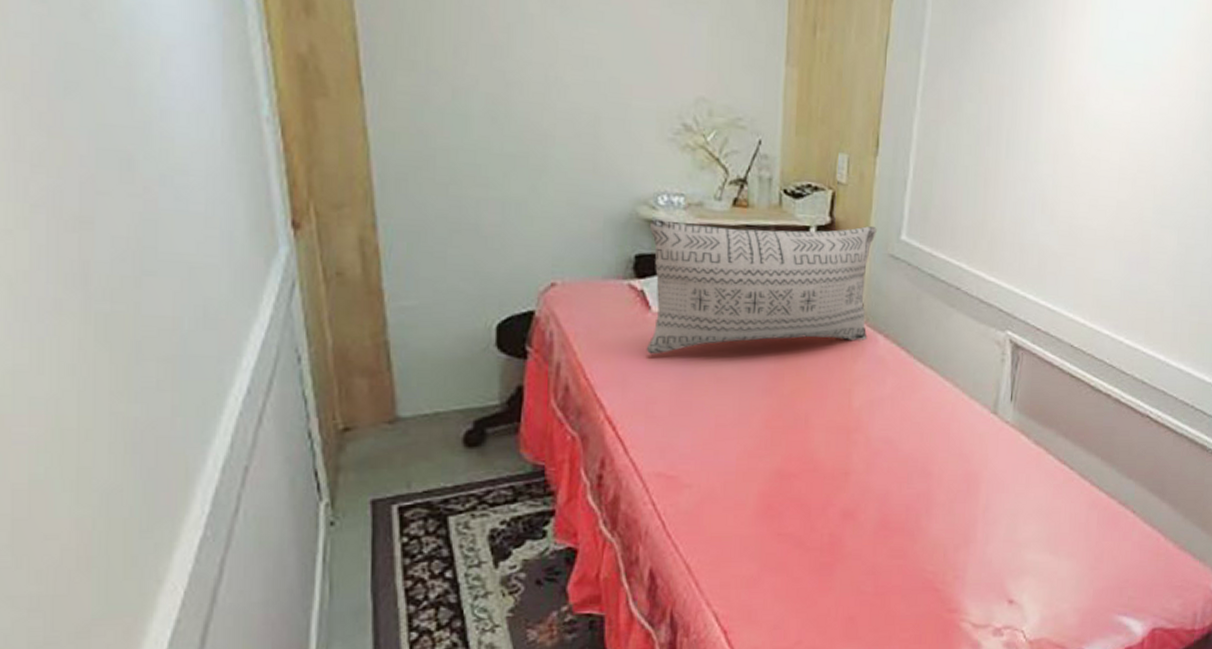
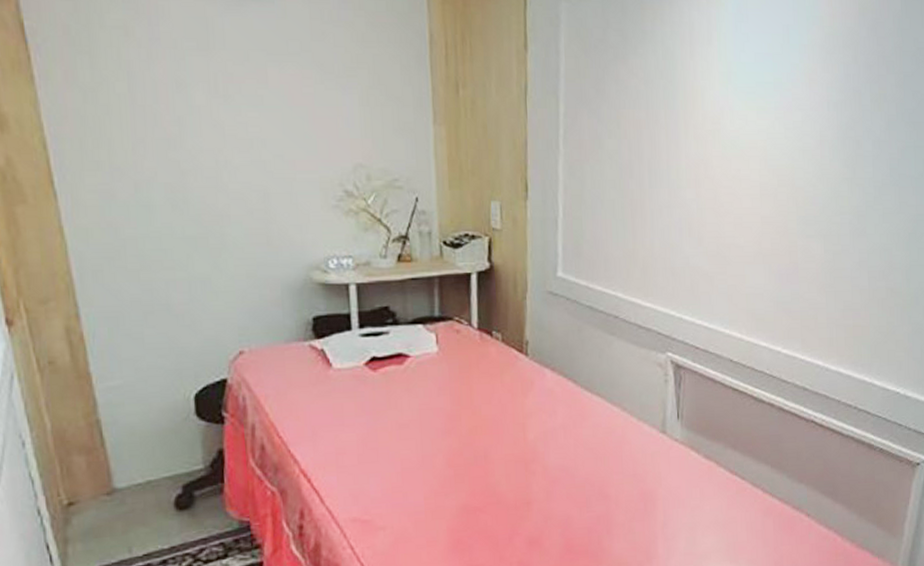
pillow: present [646,219,877,355] -> none [324,266,535,408]

